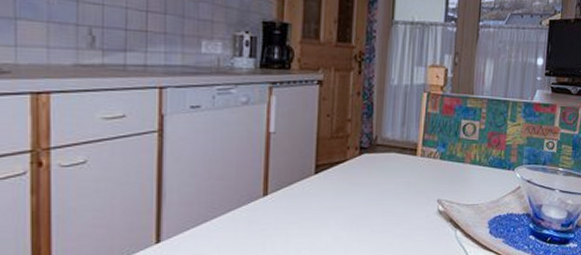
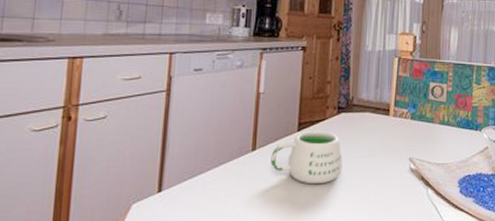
mug: none [285,173,365,230] -> present [270,131,343,185]

